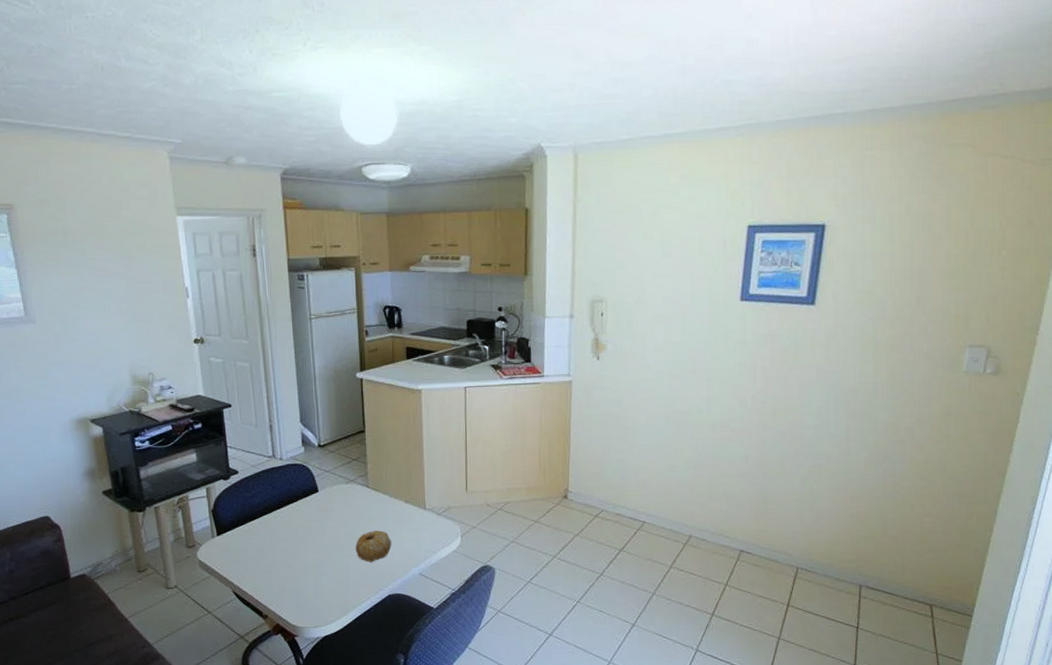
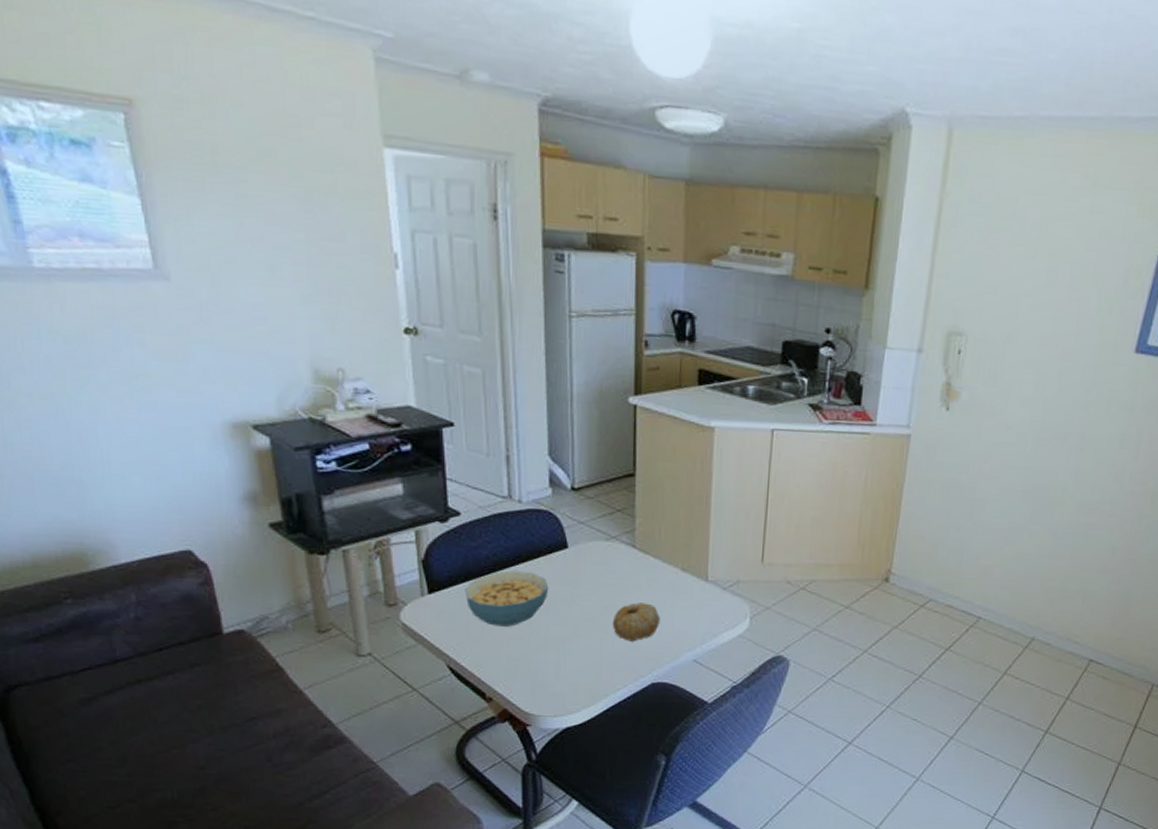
cereal bowl: none [244,513,306,557] -> present [465,571,549,627]

